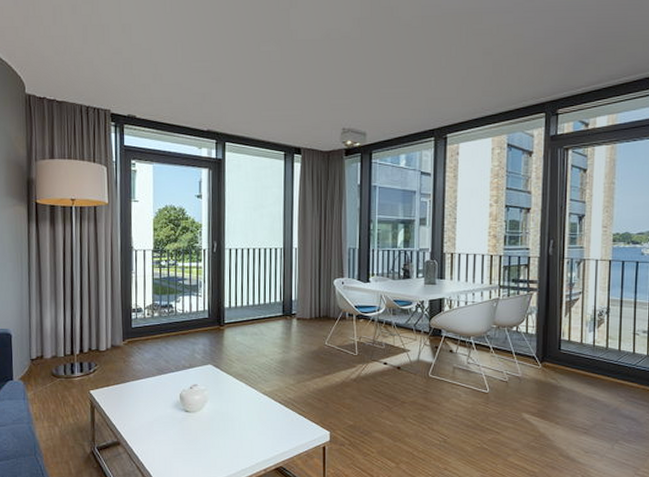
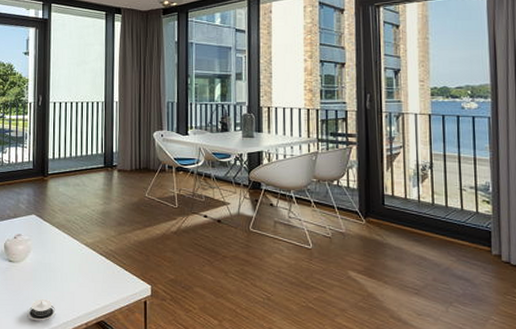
architectural model: none [205,447,234,468] -> present [27,298,56,321]

